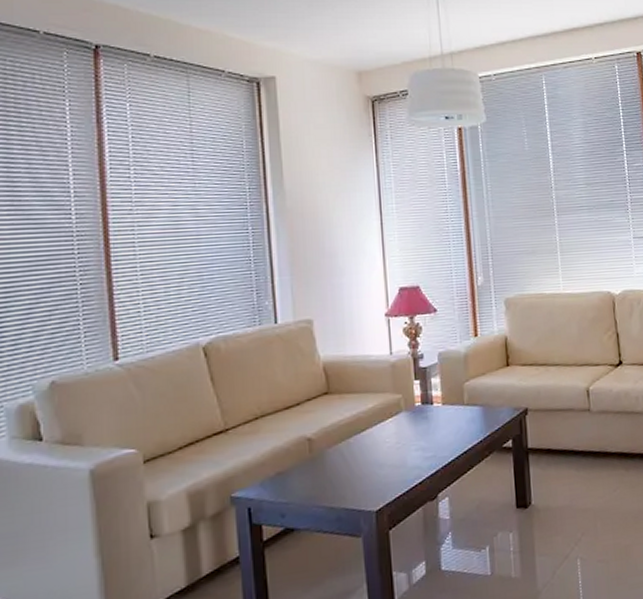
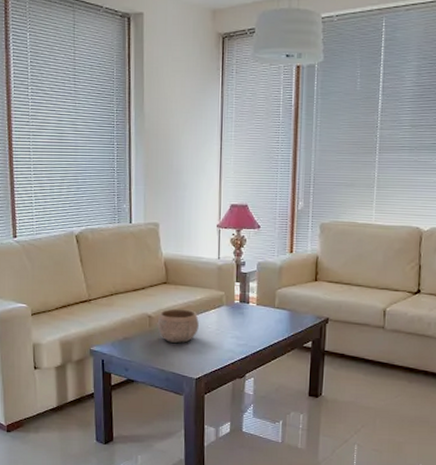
bowl: none [319,422,374,470] -> present [157,308,199,343]

